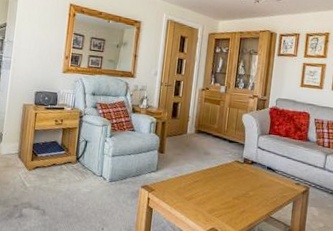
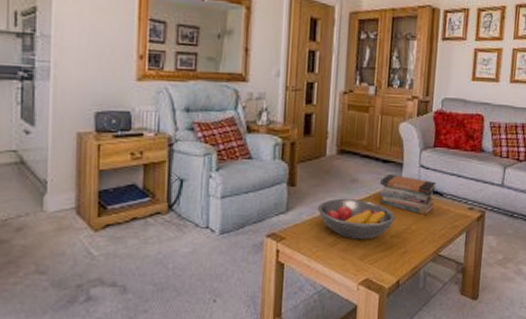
fruit bowl: none [178,165,237,198] -> present [317,198,395,240]
book stack: none [225,151,270,185] -> present [379,174,436,215]

